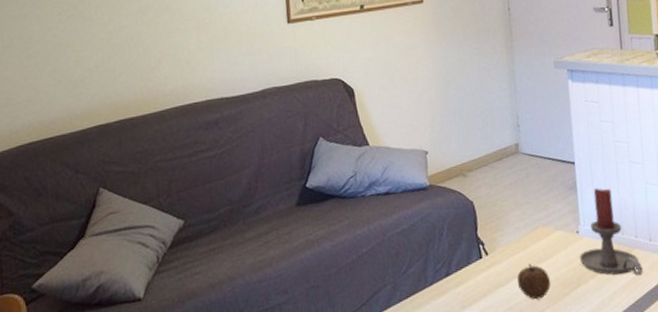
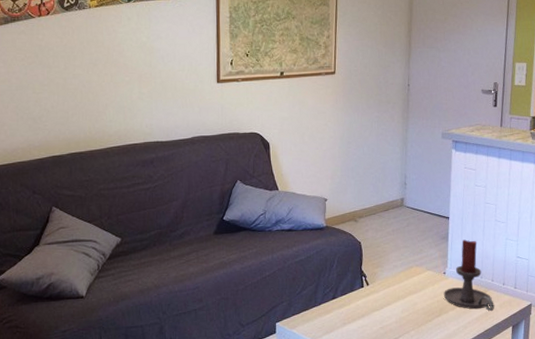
fruit: present [517,263,551,300] -> none [390,294,418,323]

